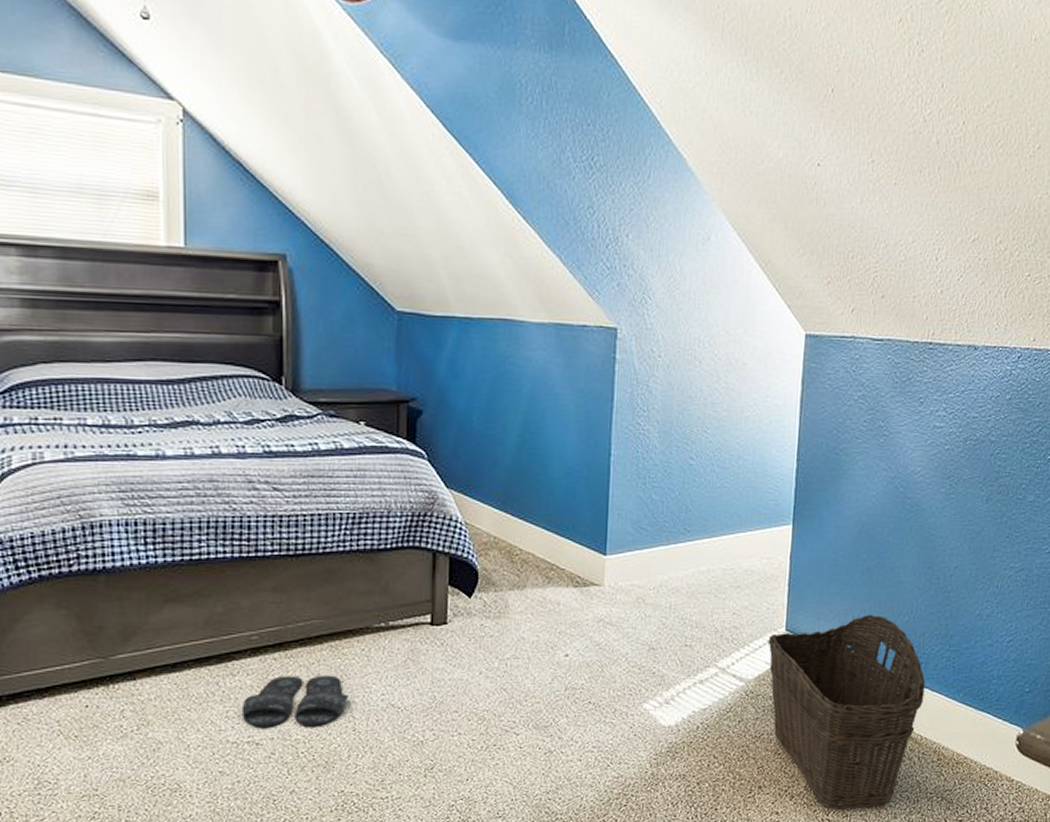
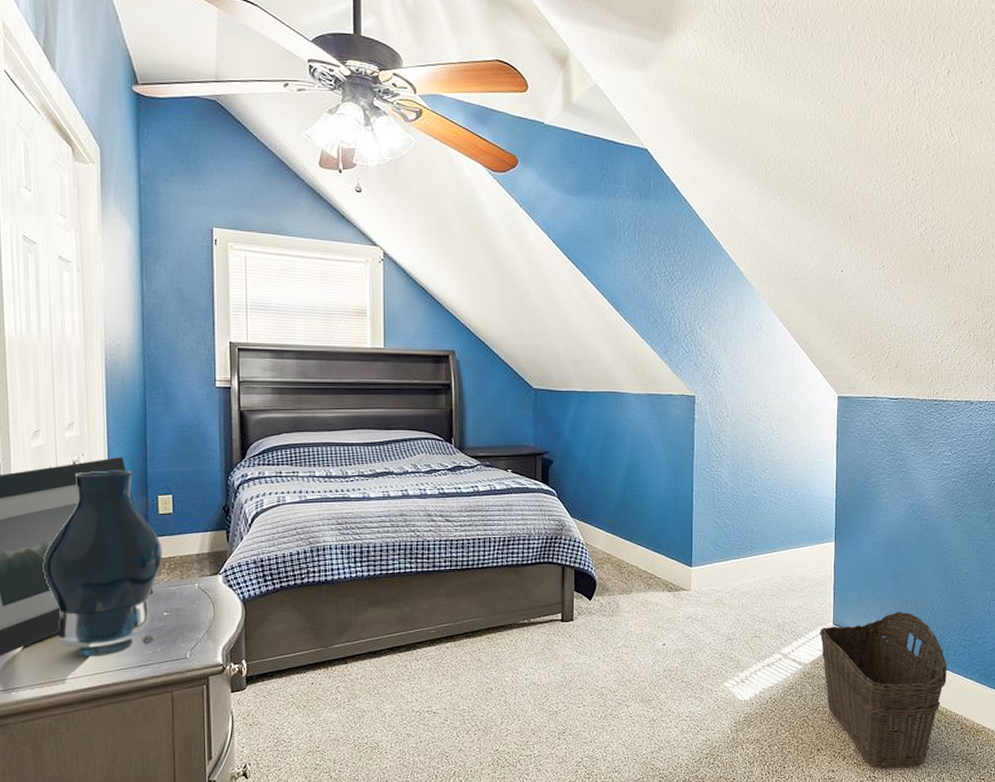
slippers: present [241,675,348,729] -> none [423,660,501,701]

